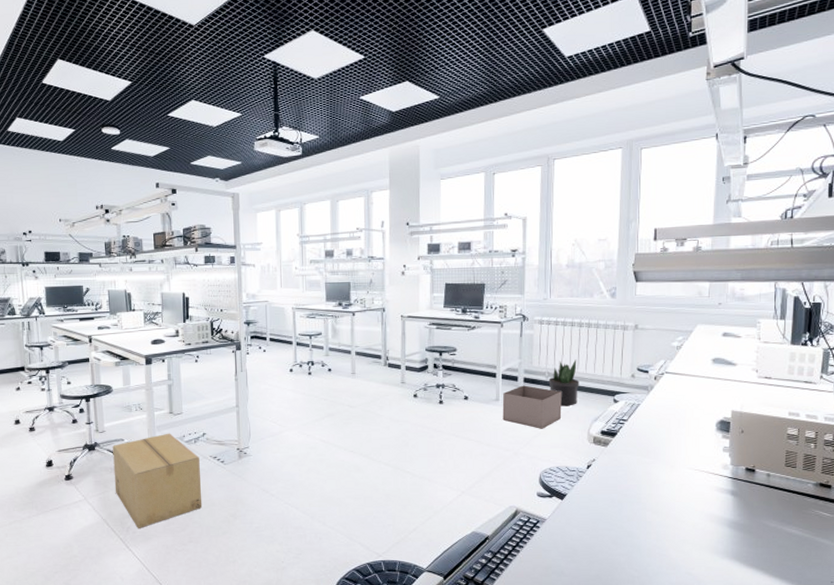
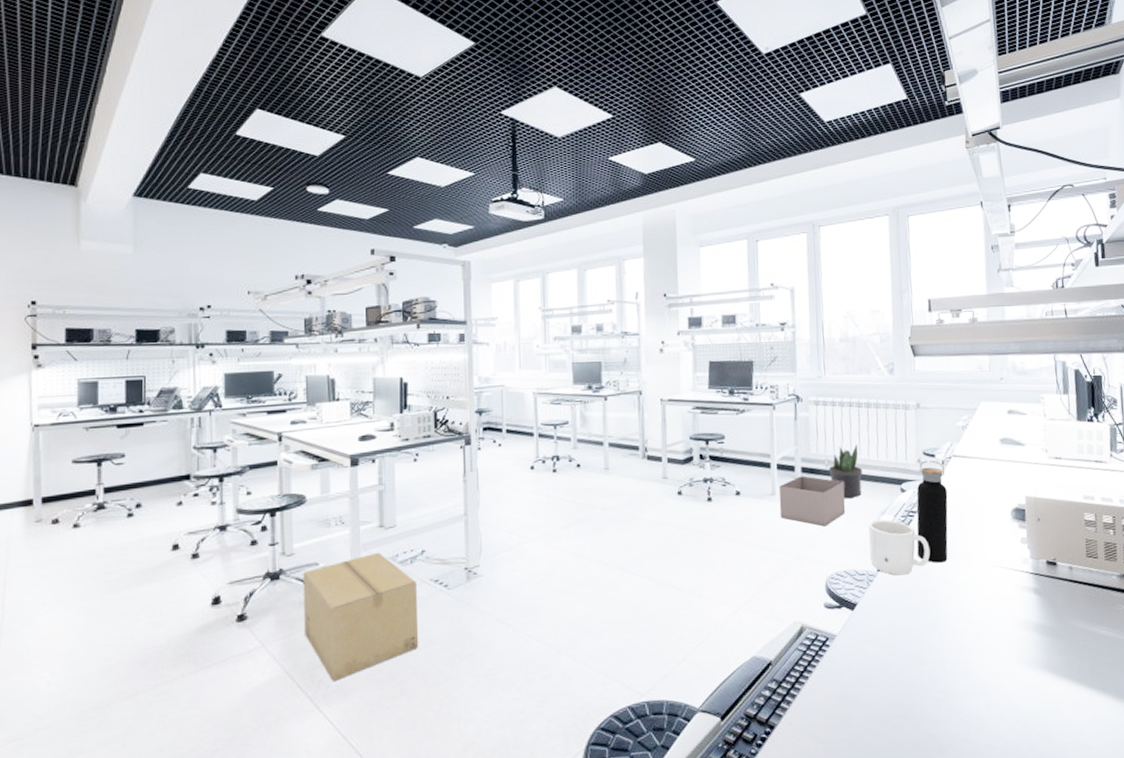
mug: none [581,426,637,473] -> present [868,520,931,576]
water bottle: none [625,375,657,465] -> present [916,460,948,563]

